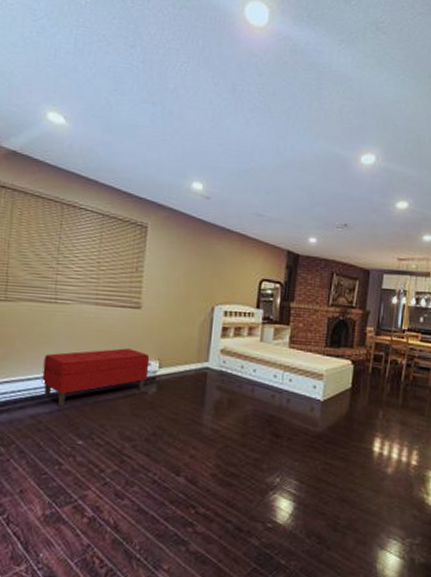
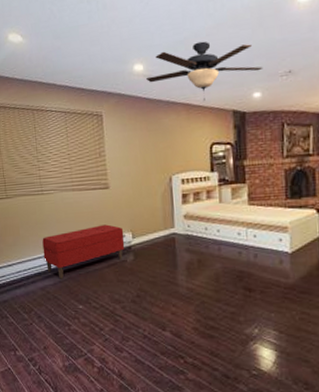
ceiling fan: none [203,175,322,235] -> present [145,41,263,101]

